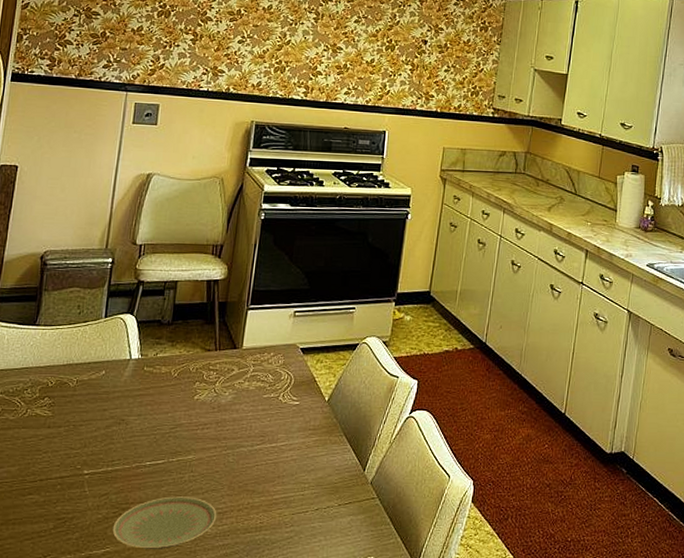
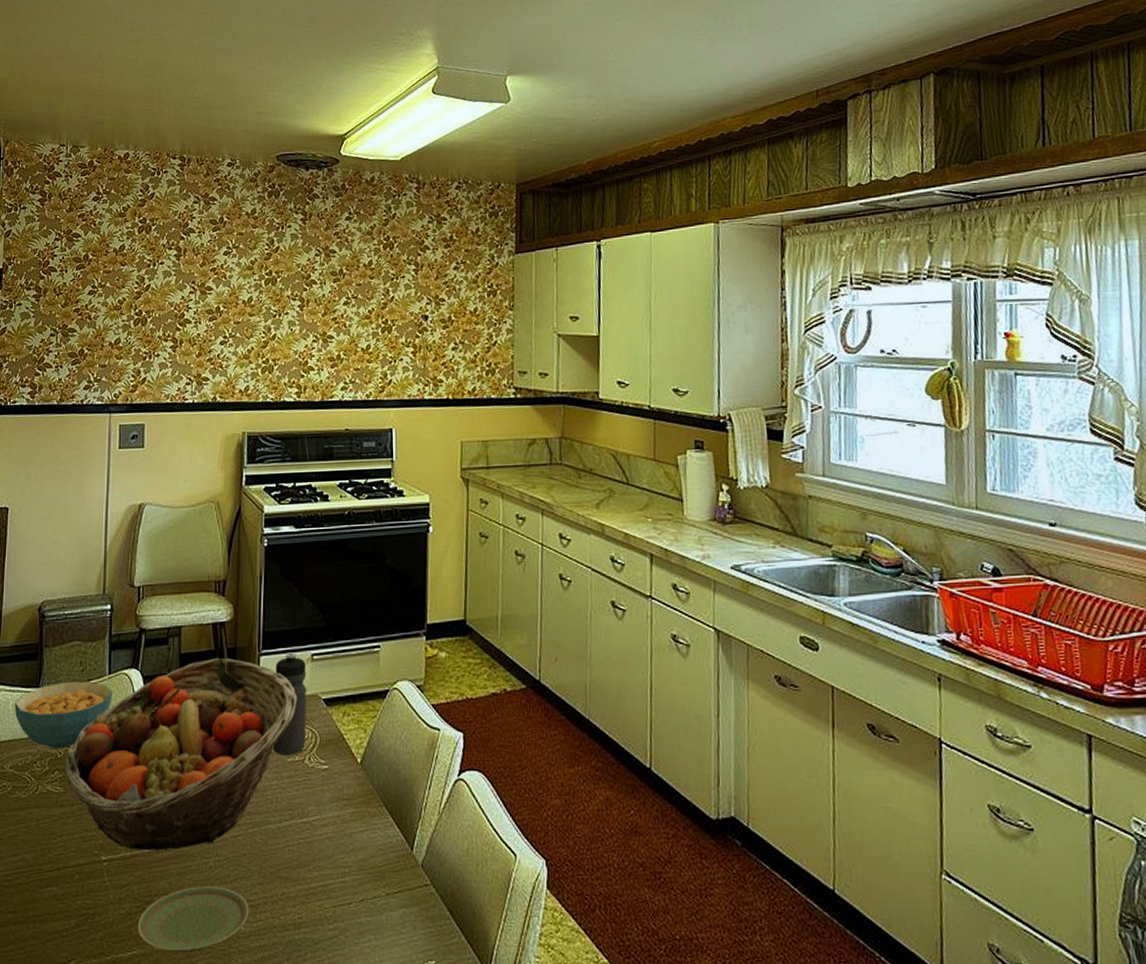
cereal bowl: none [9,321,107,379] -> present [14,681,113,748]
fruit basket: none [54,309,278,466] -> present [64,657,298,850]
water bottle: none [251,310,289,392] -> present [272,654,307,754]

